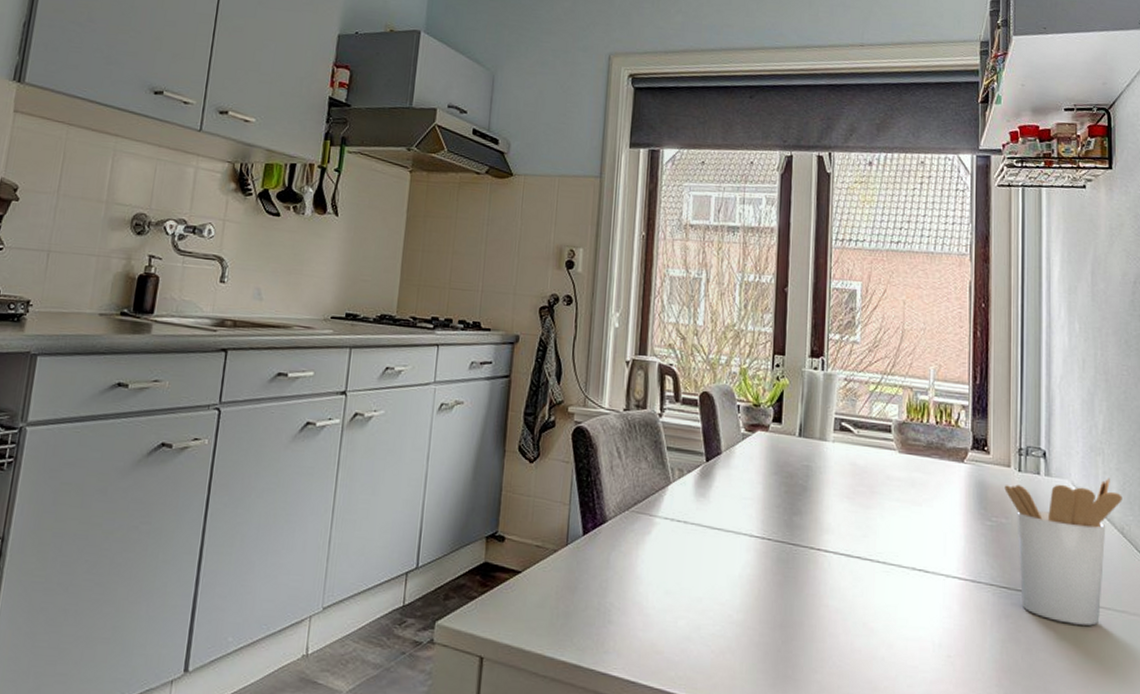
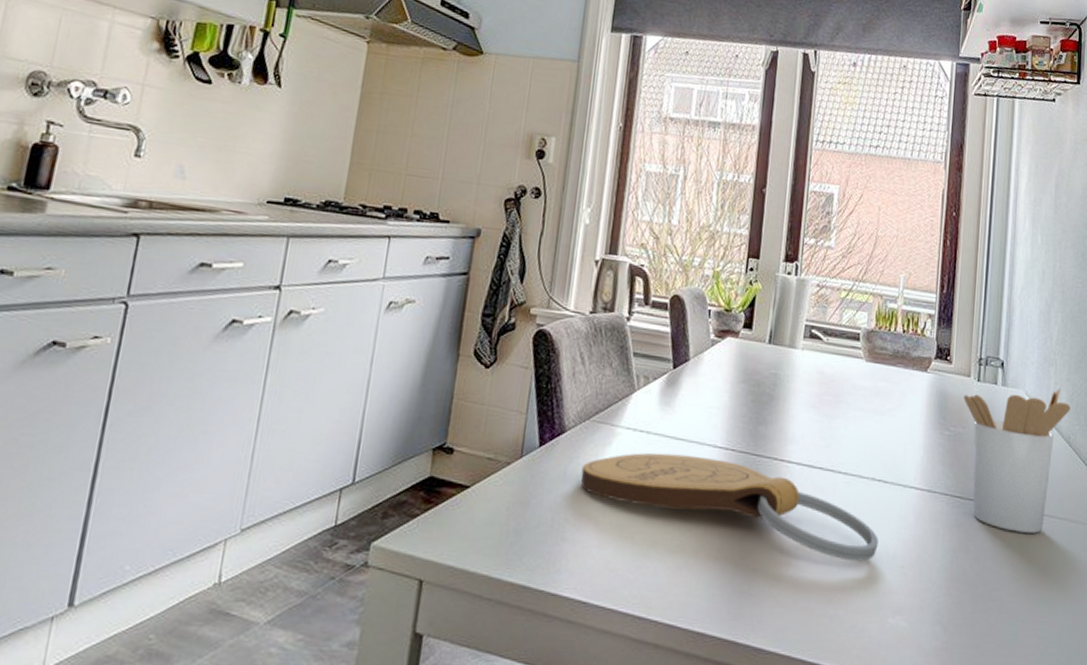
cutting board: none [623,541,922,650] -> present [581,453,878,562]

